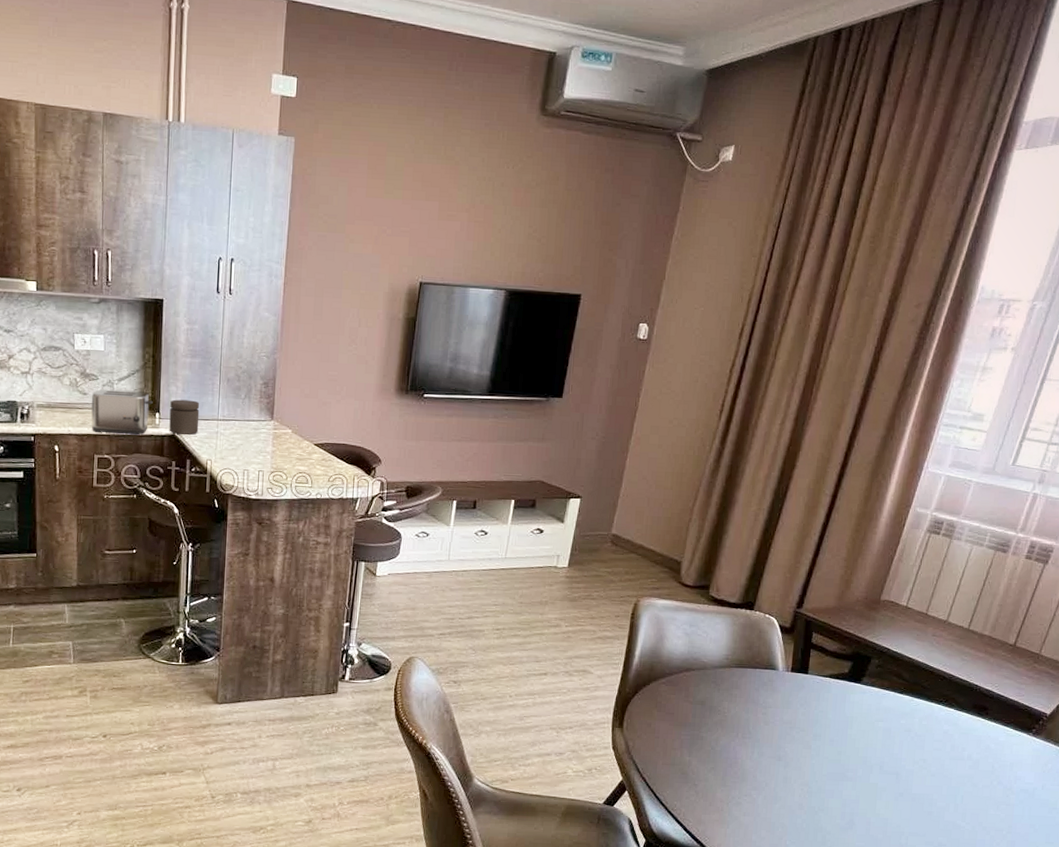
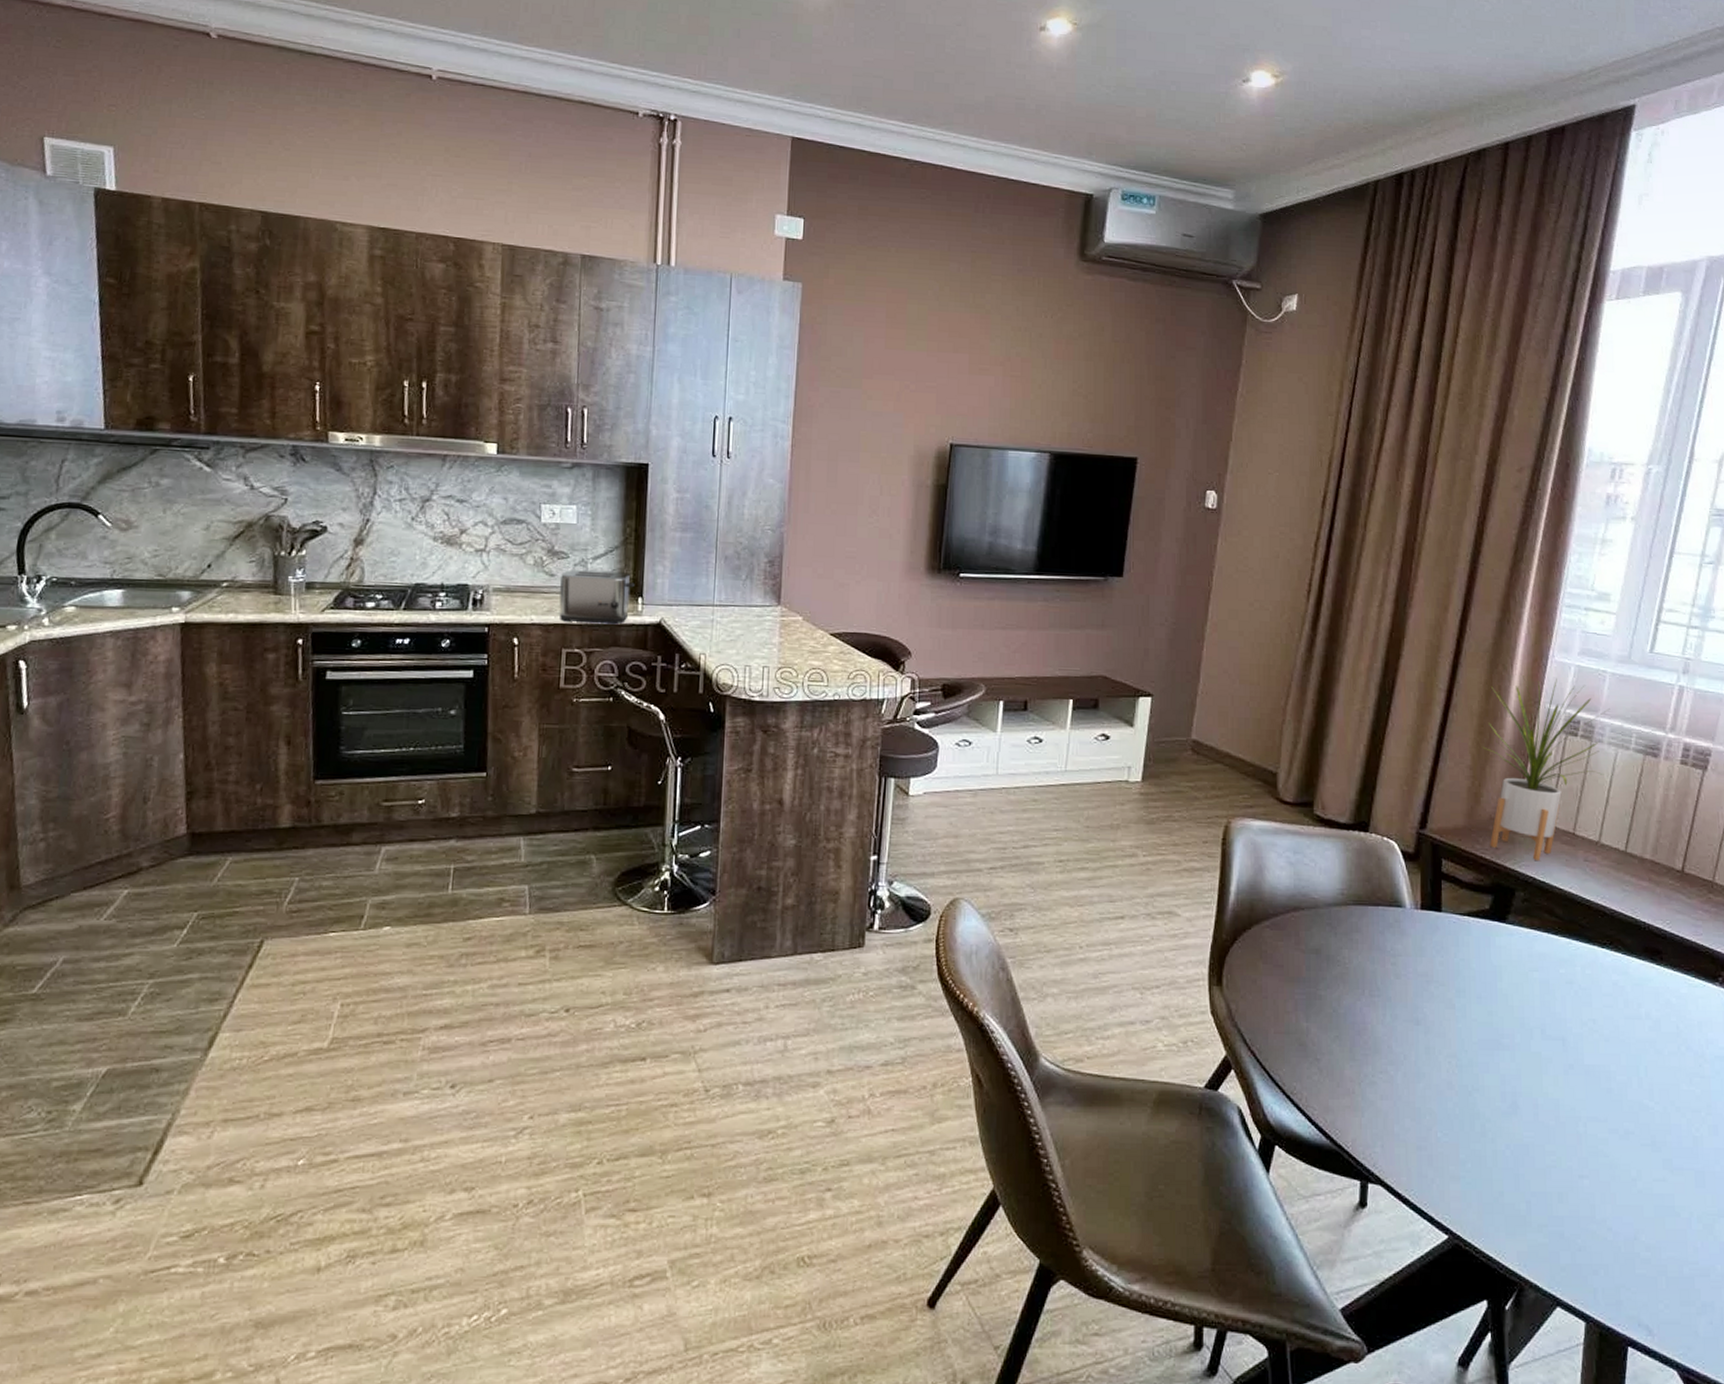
jar: present [169,399,200,435] -> none [654,581,692,623]
house plant: none [854,485,971,636] -> present [1482,677,1610,862]

